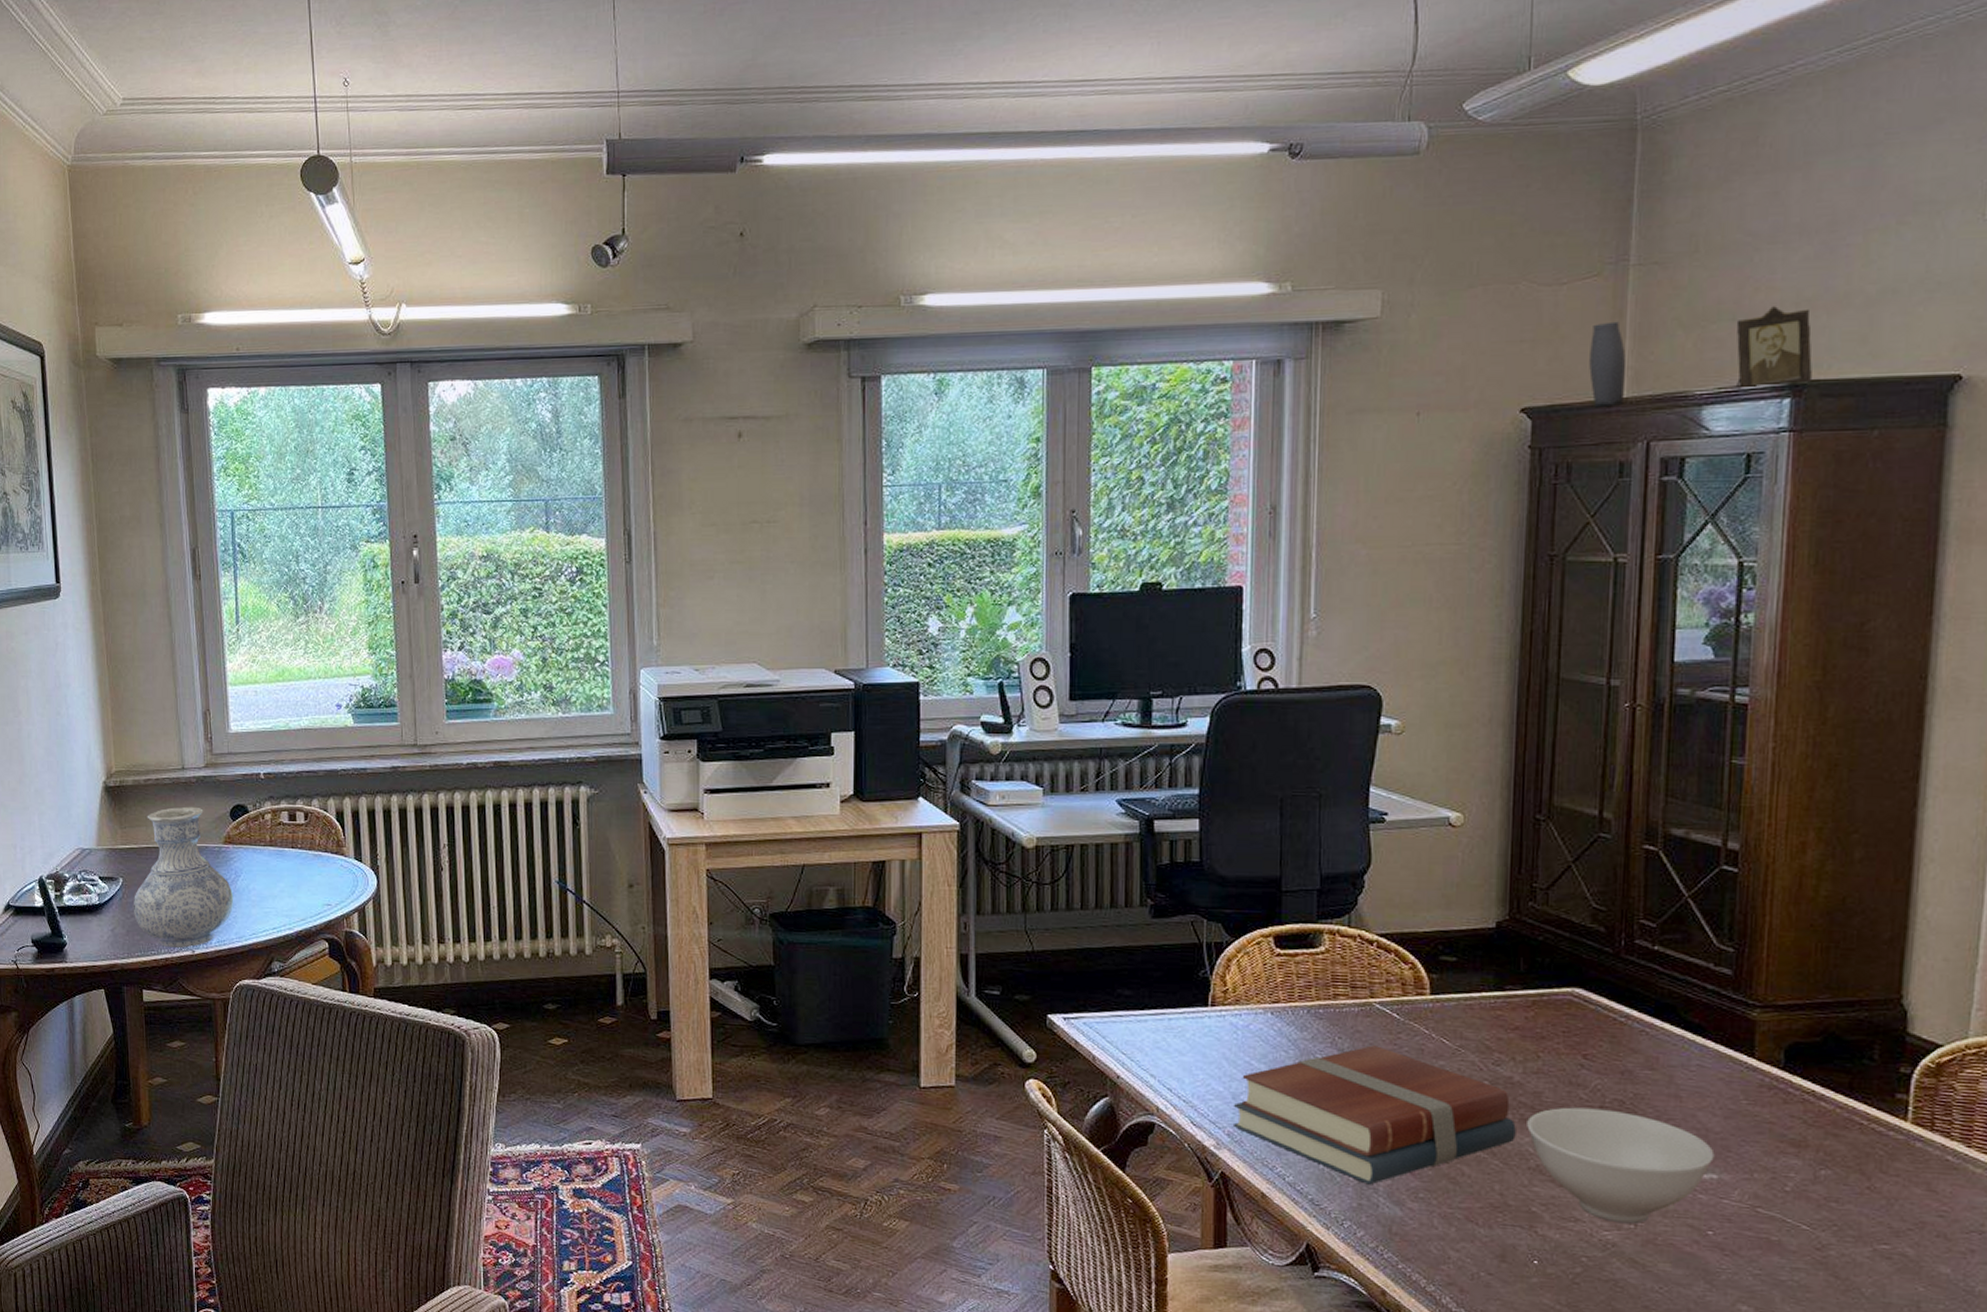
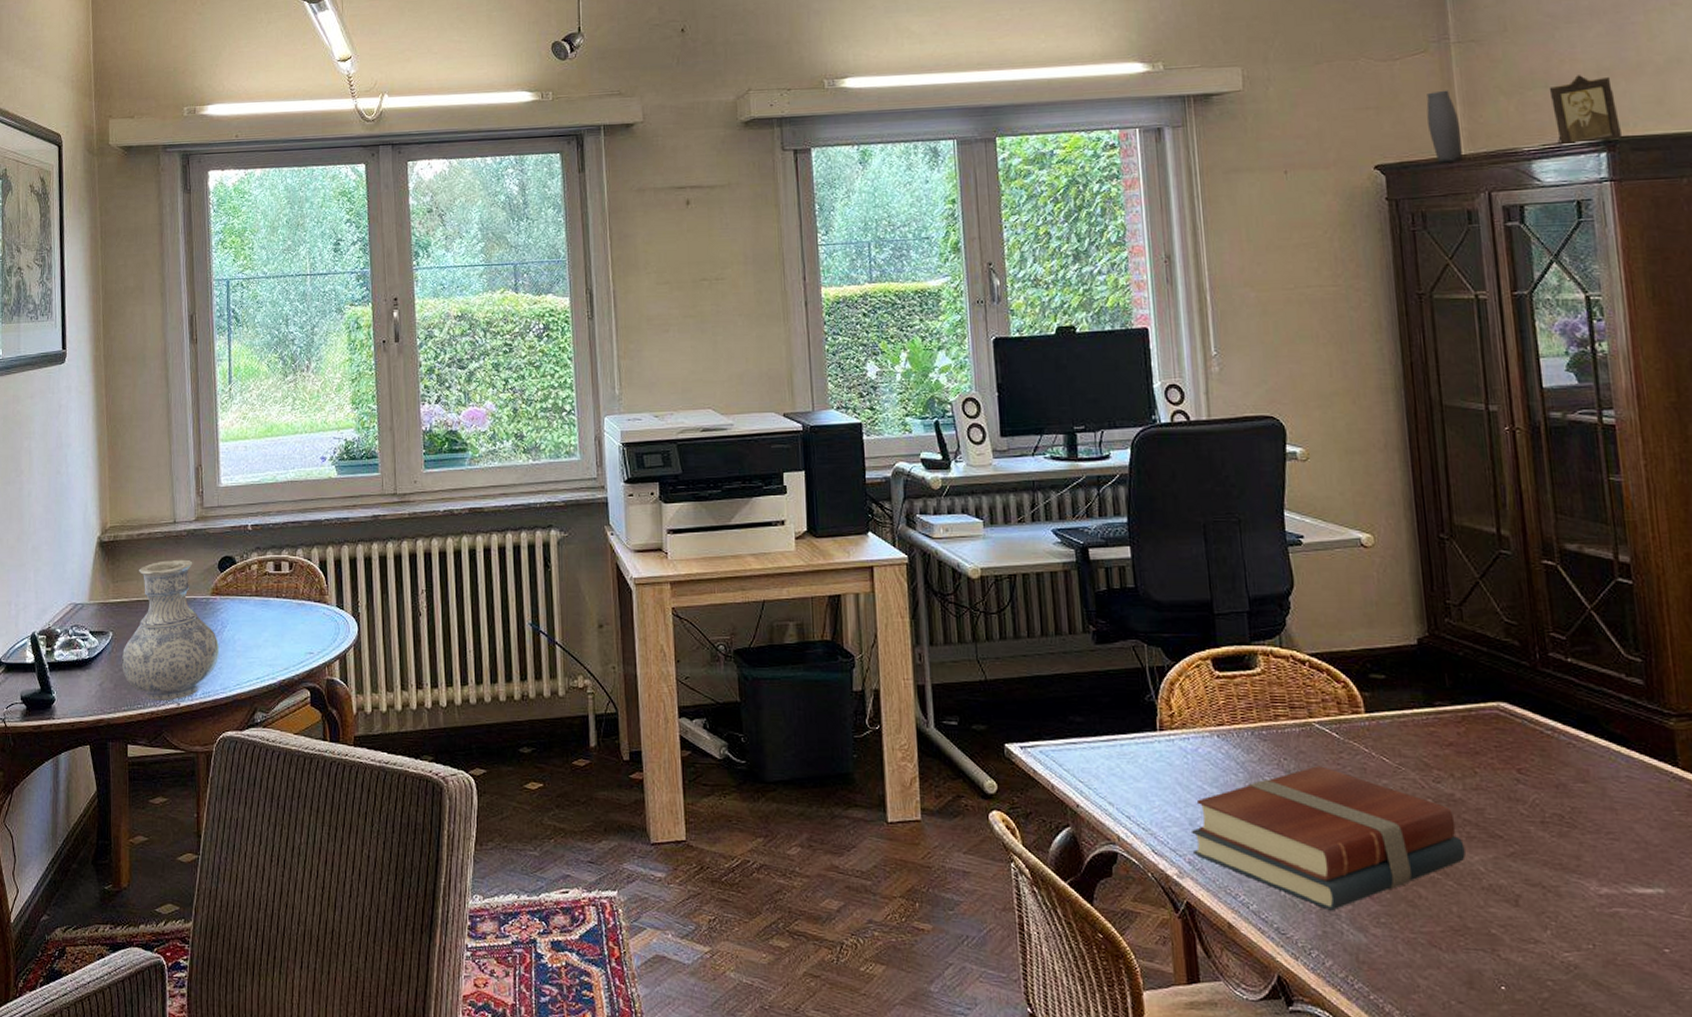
bowl: present [1527,1107,1715,1224] -> none [1474,823,1658,944]

